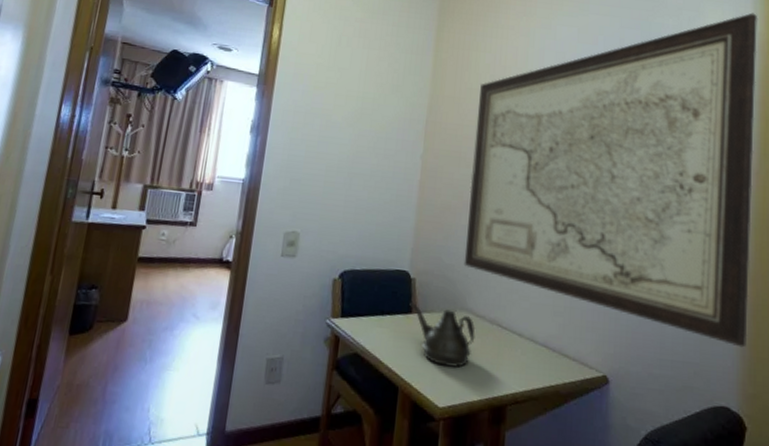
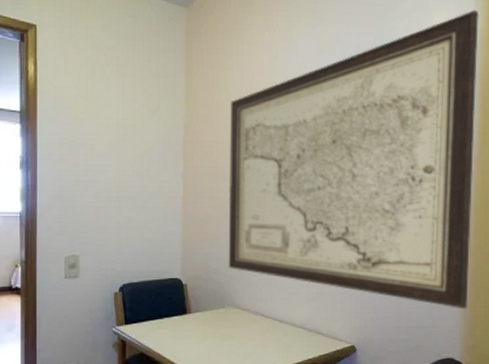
teapot: present [409,302,476,369] -> none [184,305,243,355]

